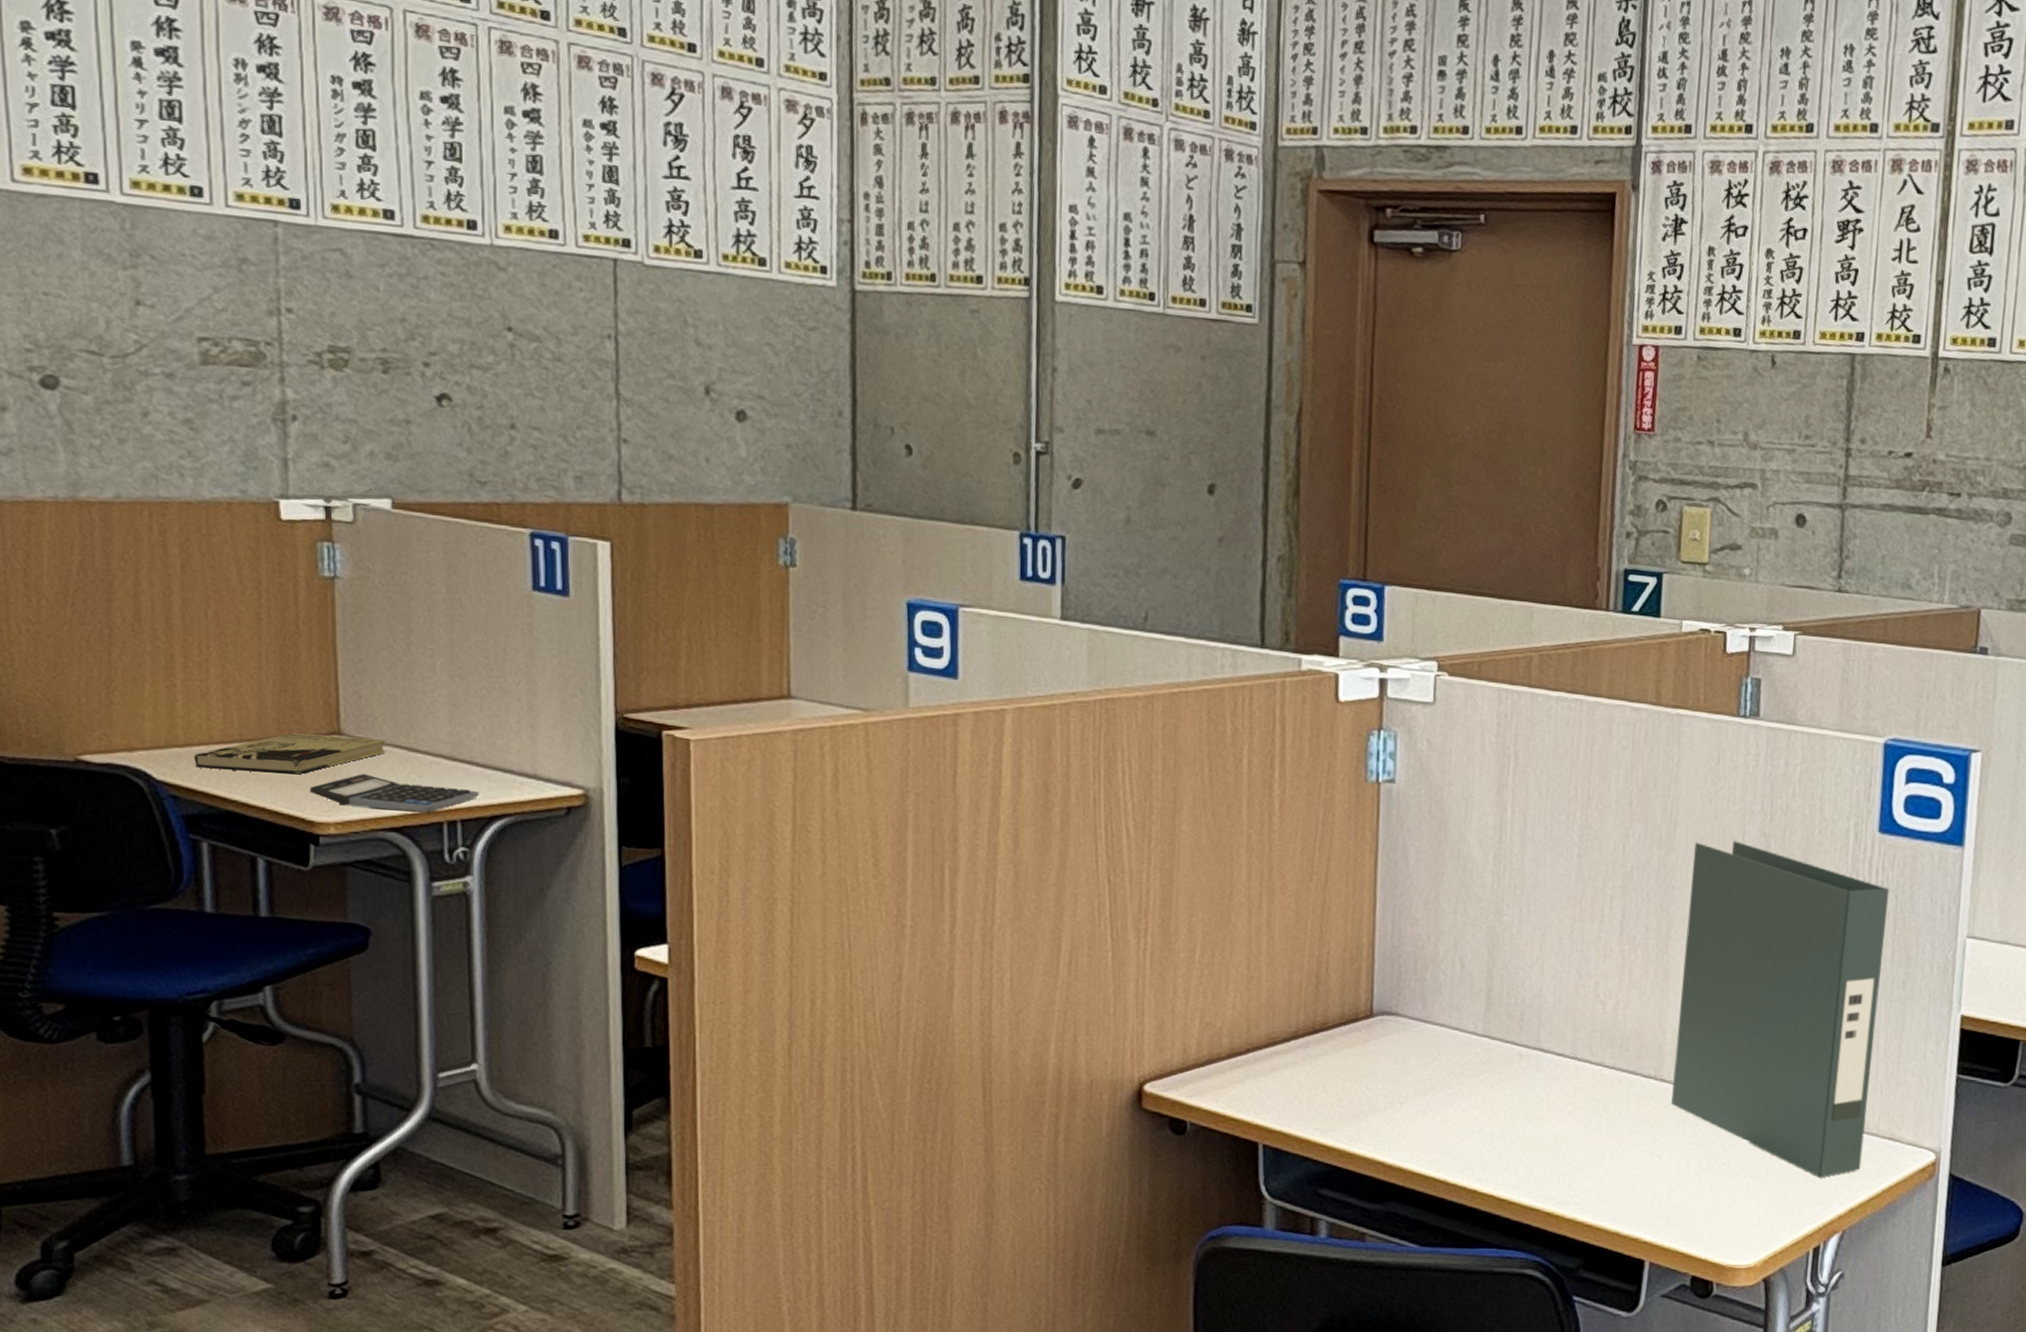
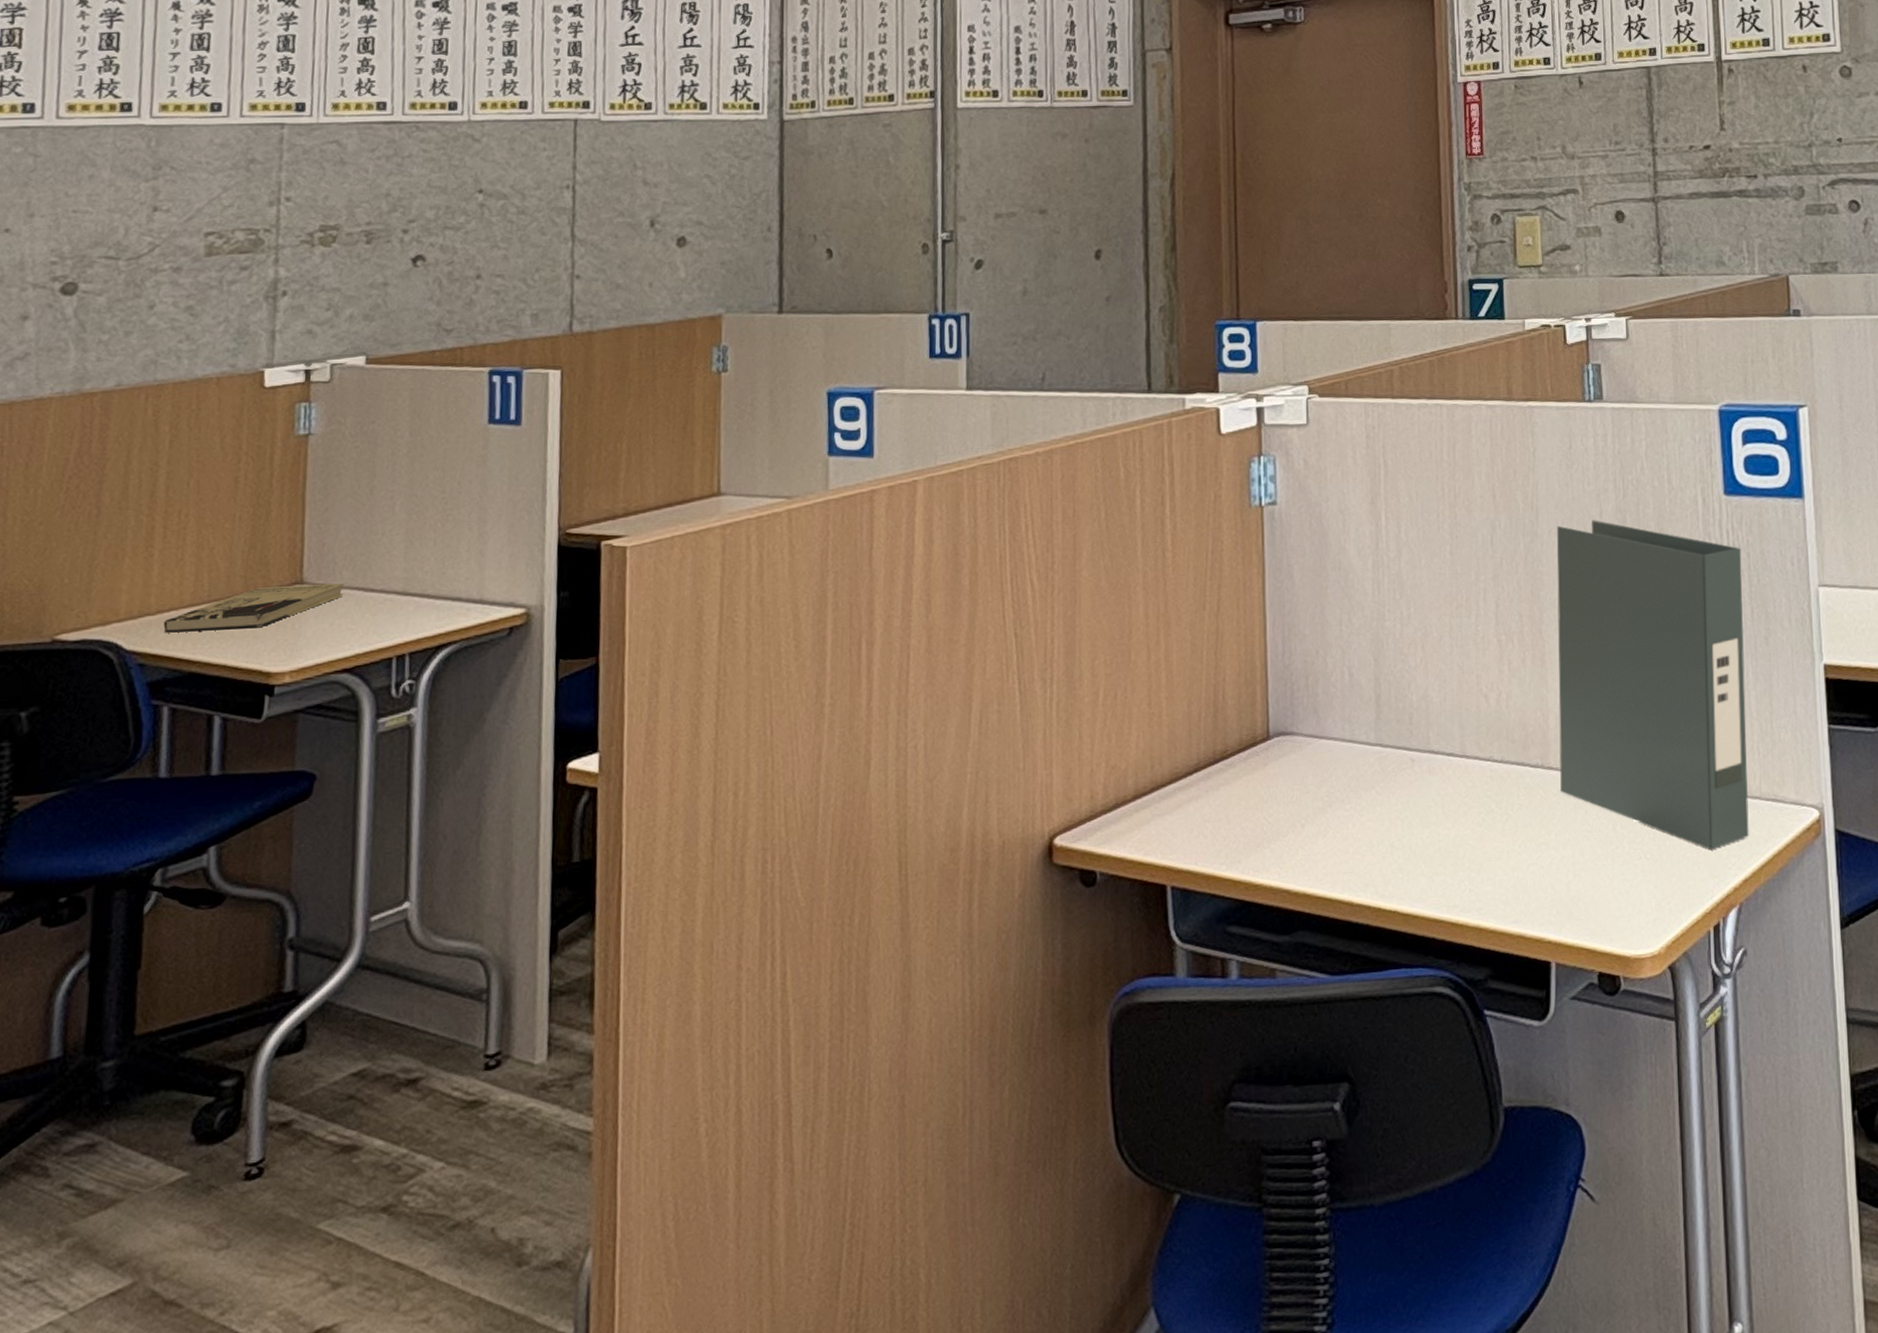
calculator: present [309,773,479,812] -> none [268,618,428,653]

